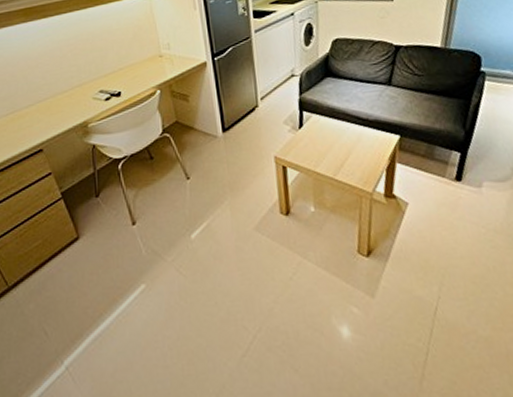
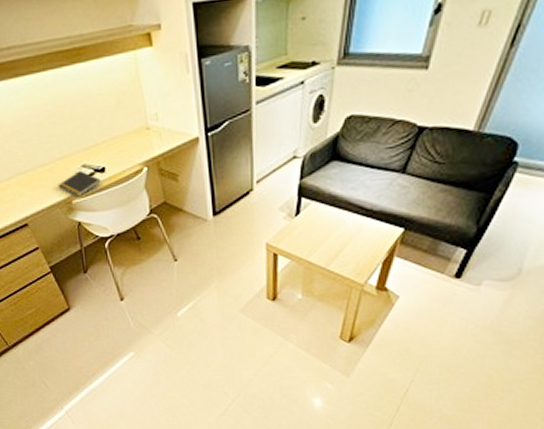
notepad: none [75,95,117,121] -> present [57,170,101,197]

